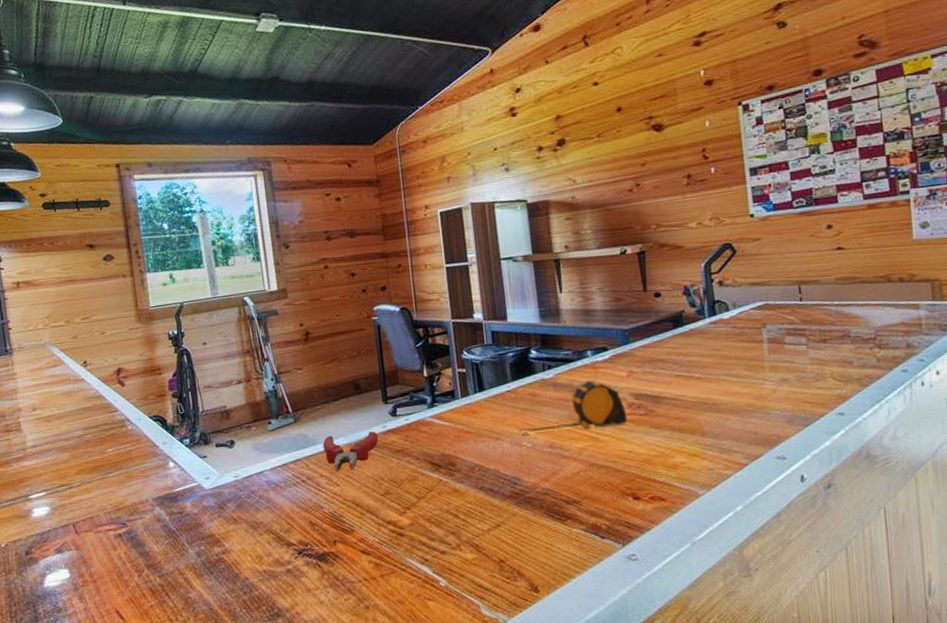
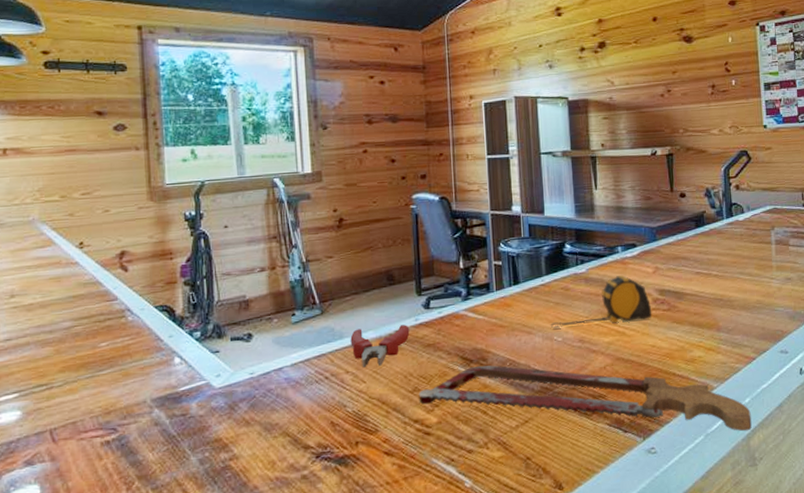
saw: none [390,470,745,541] -> present [418,365,752,432]

